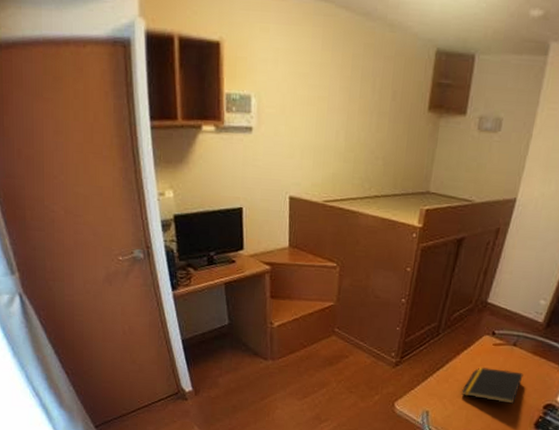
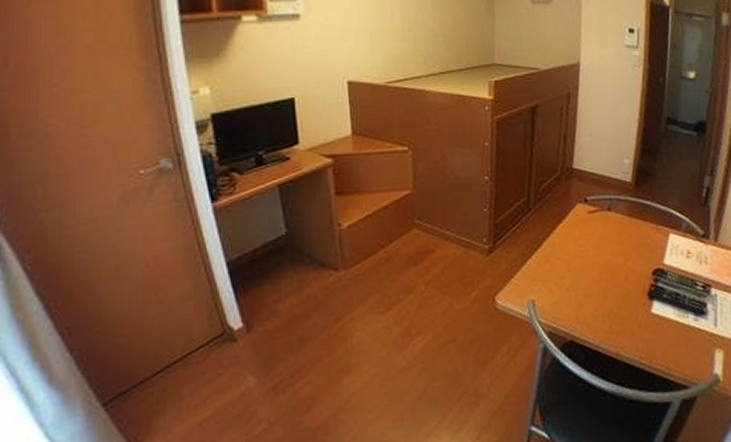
notepad: present [461,366,524,404] -> none [565,238,625,277]

